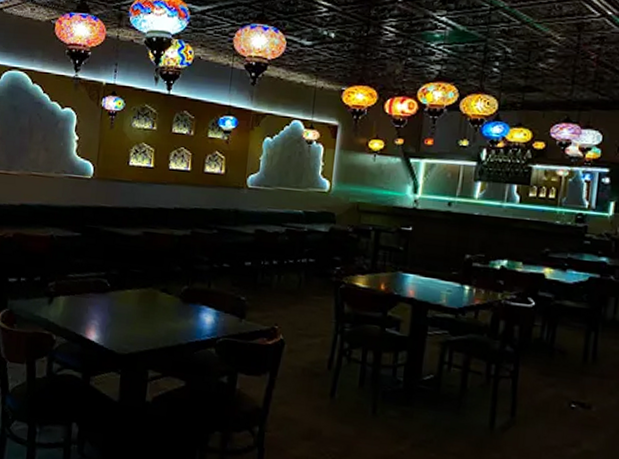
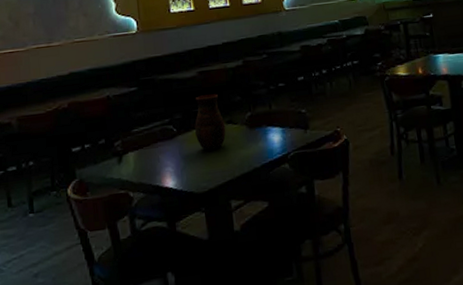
vase: none [127,256,160,315] -> present [195,94,226,151]

